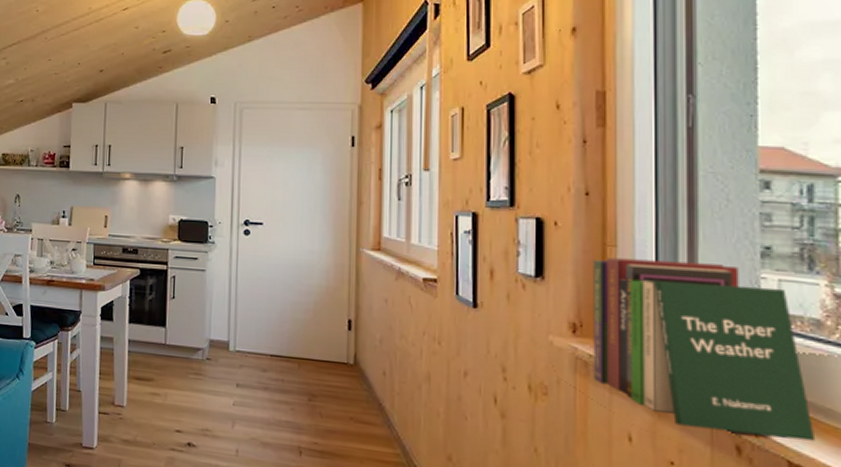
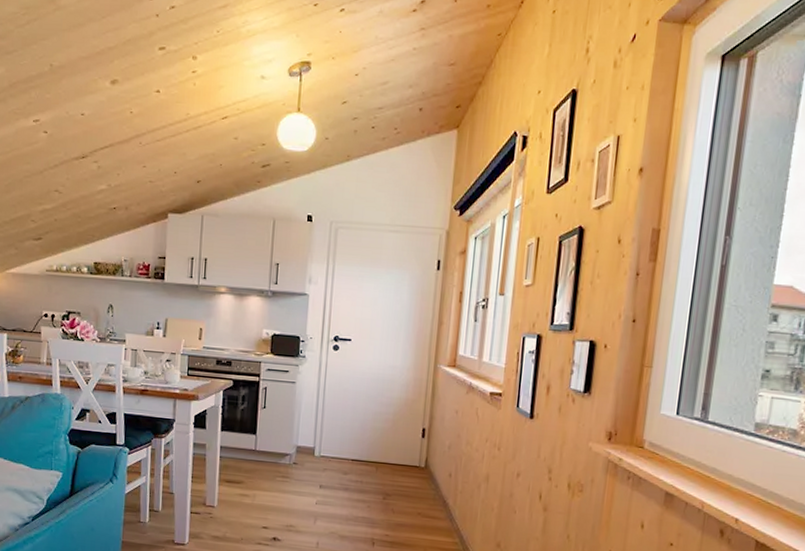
books: present [593,257,816,441] -> none [620,376,779,525]

